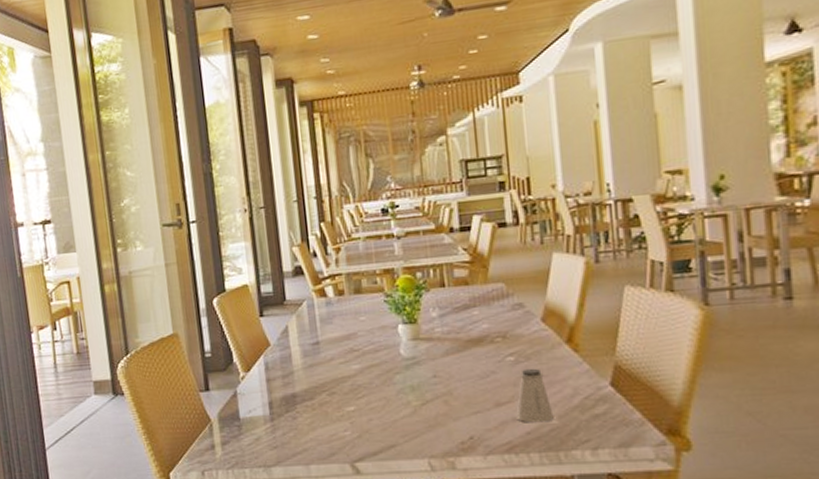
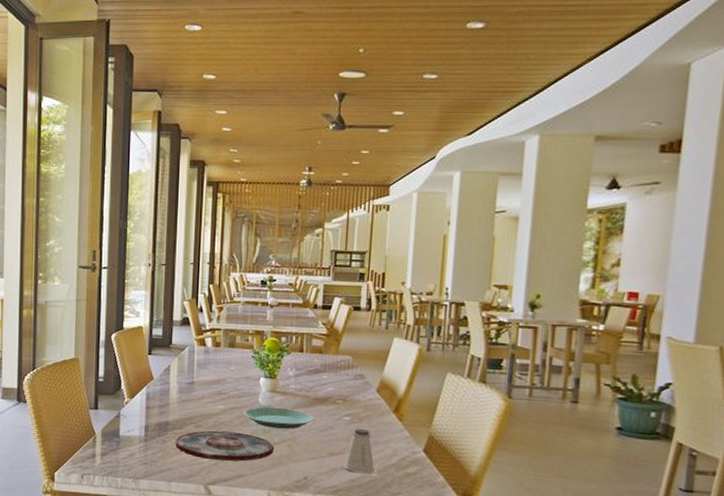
plate: none [307,394,429,432] -> present [175,430,275,462]
plate: none [384,357,470,383] -> present [244,406,314,429]

